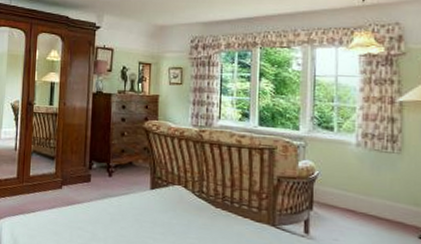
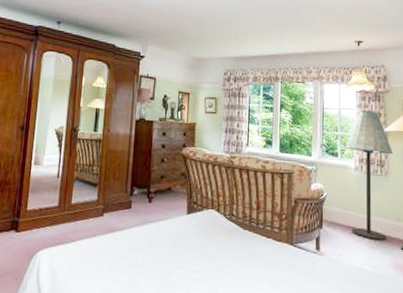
floor lamp: none [344,76,410,228] -> present [346,110,393,241]

